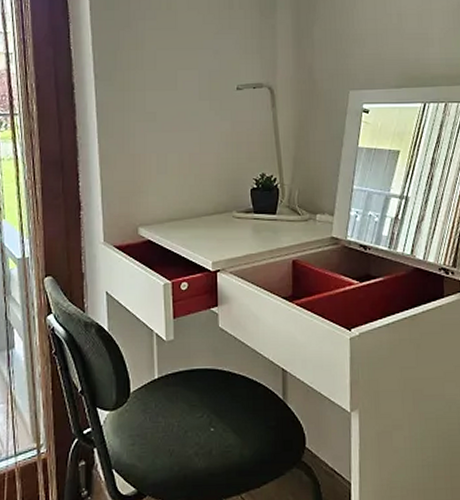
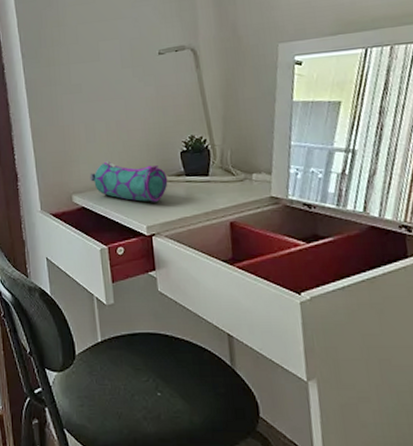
pencil case: none [158,193,236,238] -> present [90,160,168,202]

